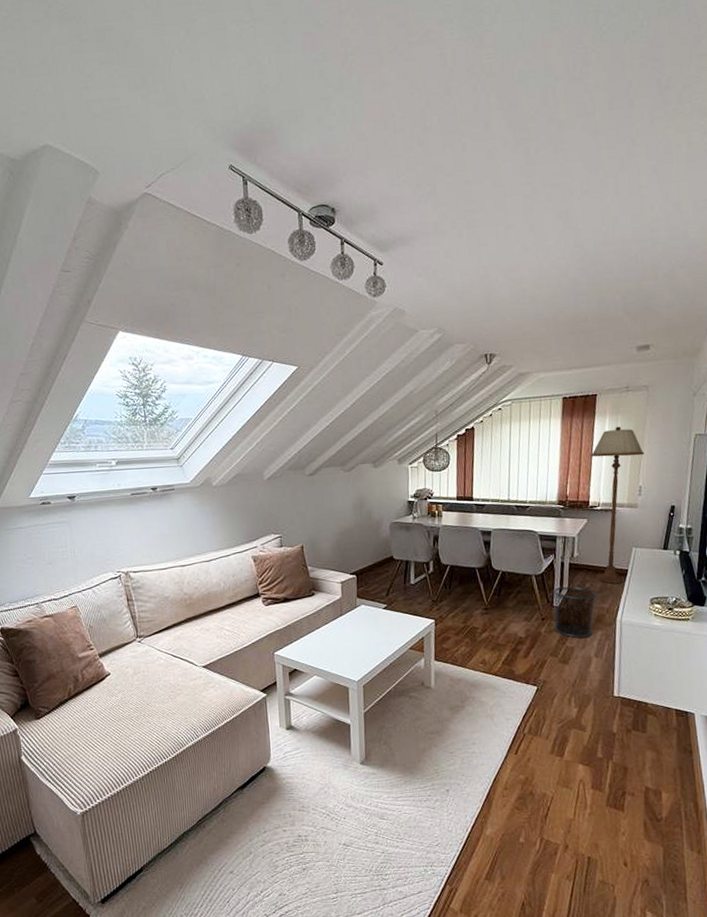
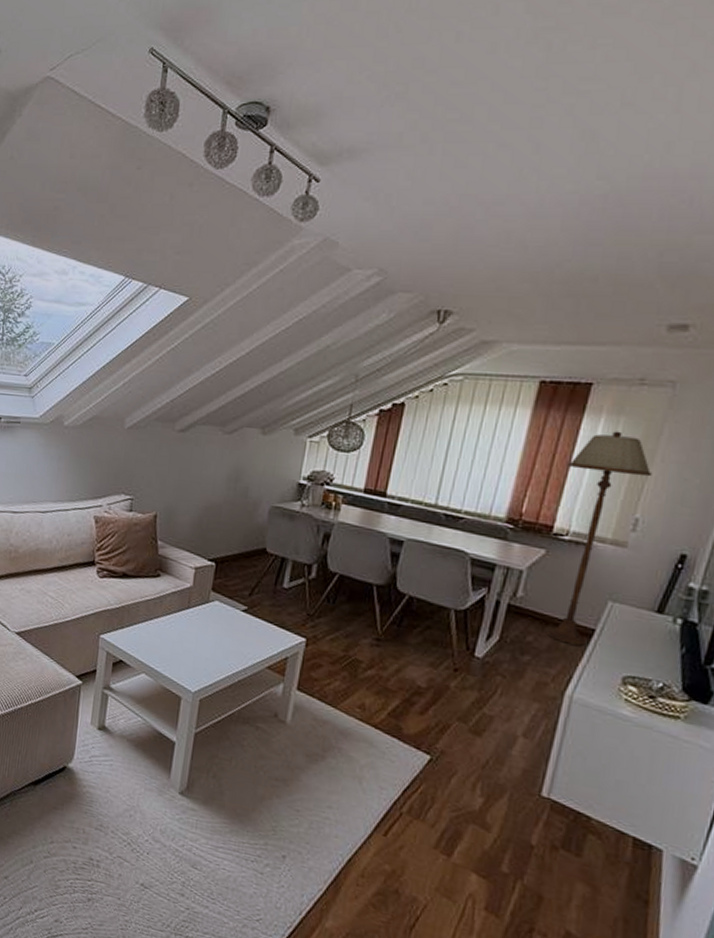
waste bin: present [553,586,598,638] -> none [469,632,542,708]

